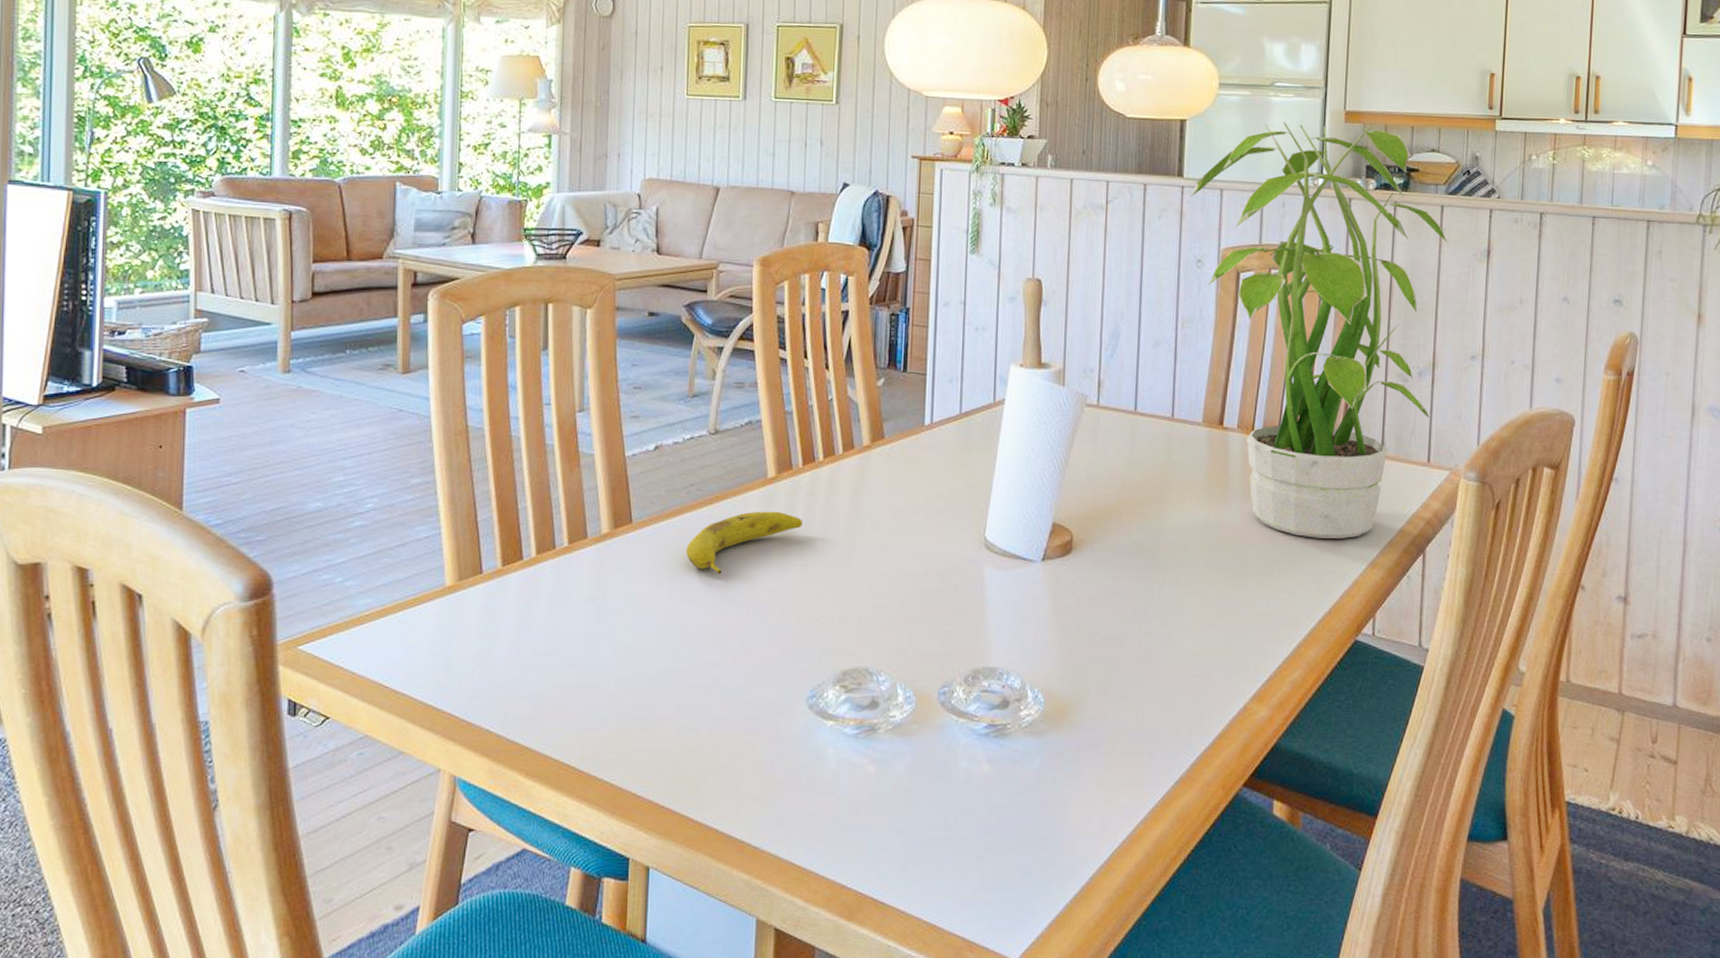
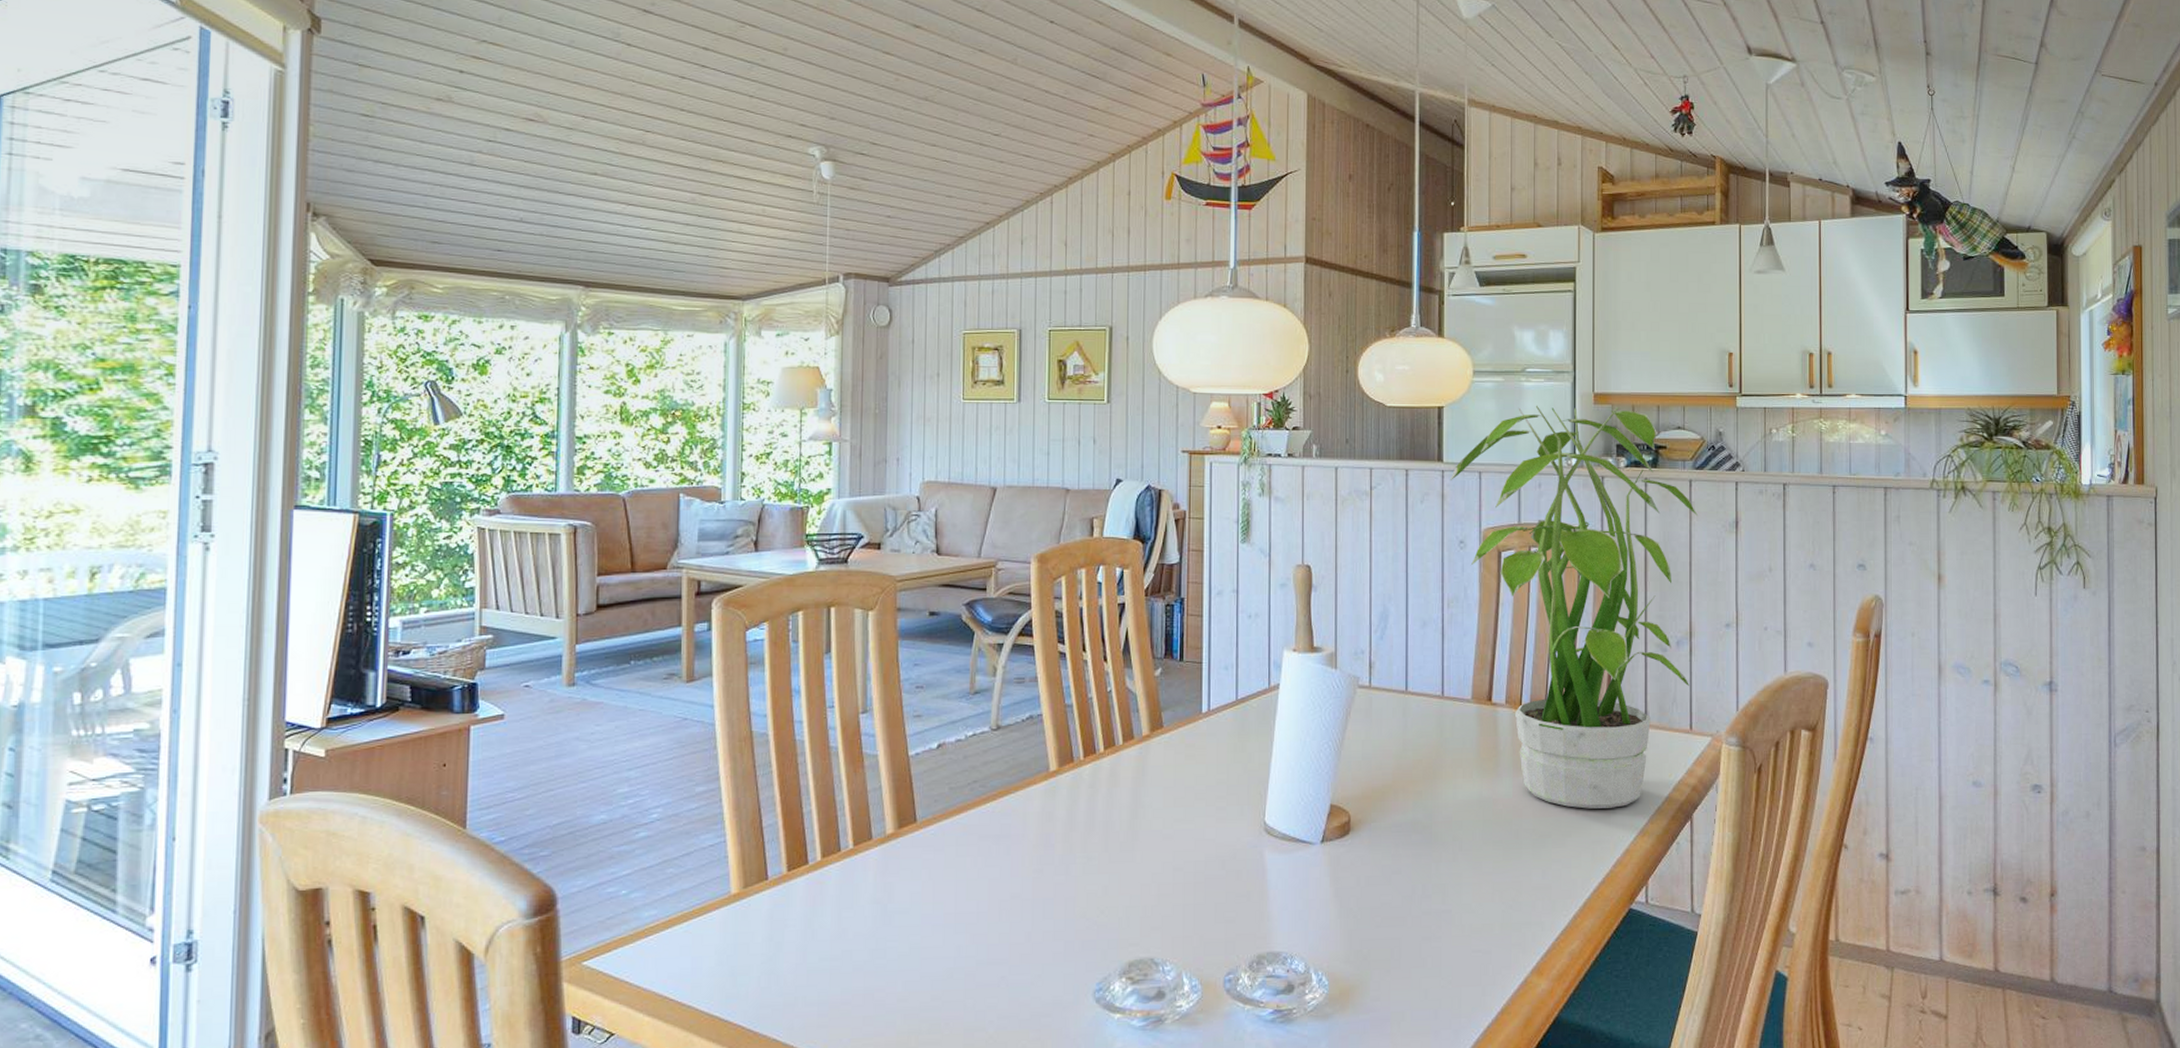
fruit: present [686,511,803,574] -> none [971,804,1085,870]

